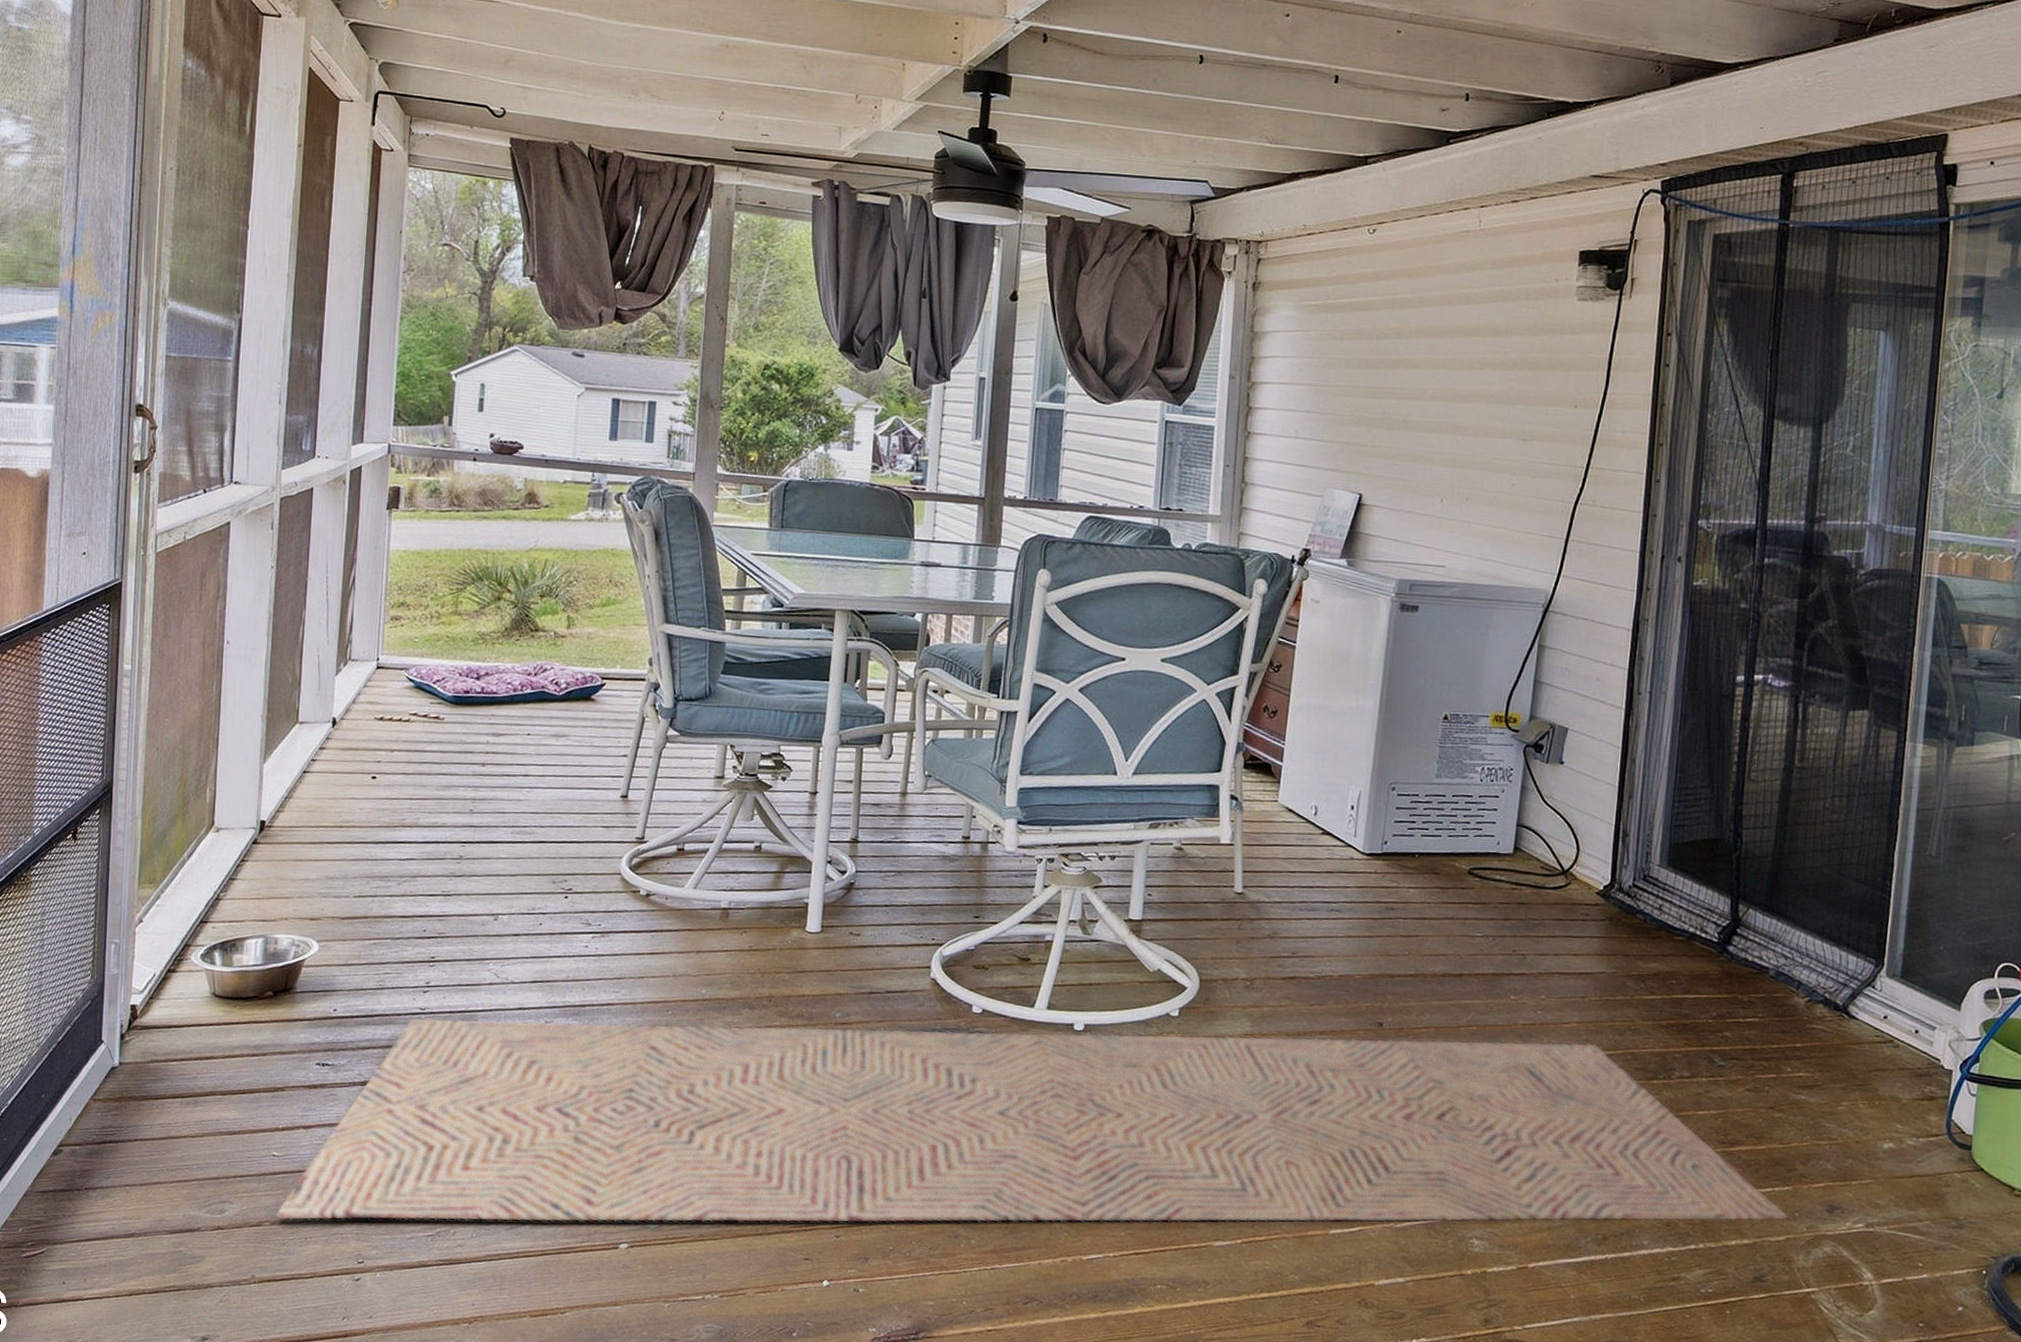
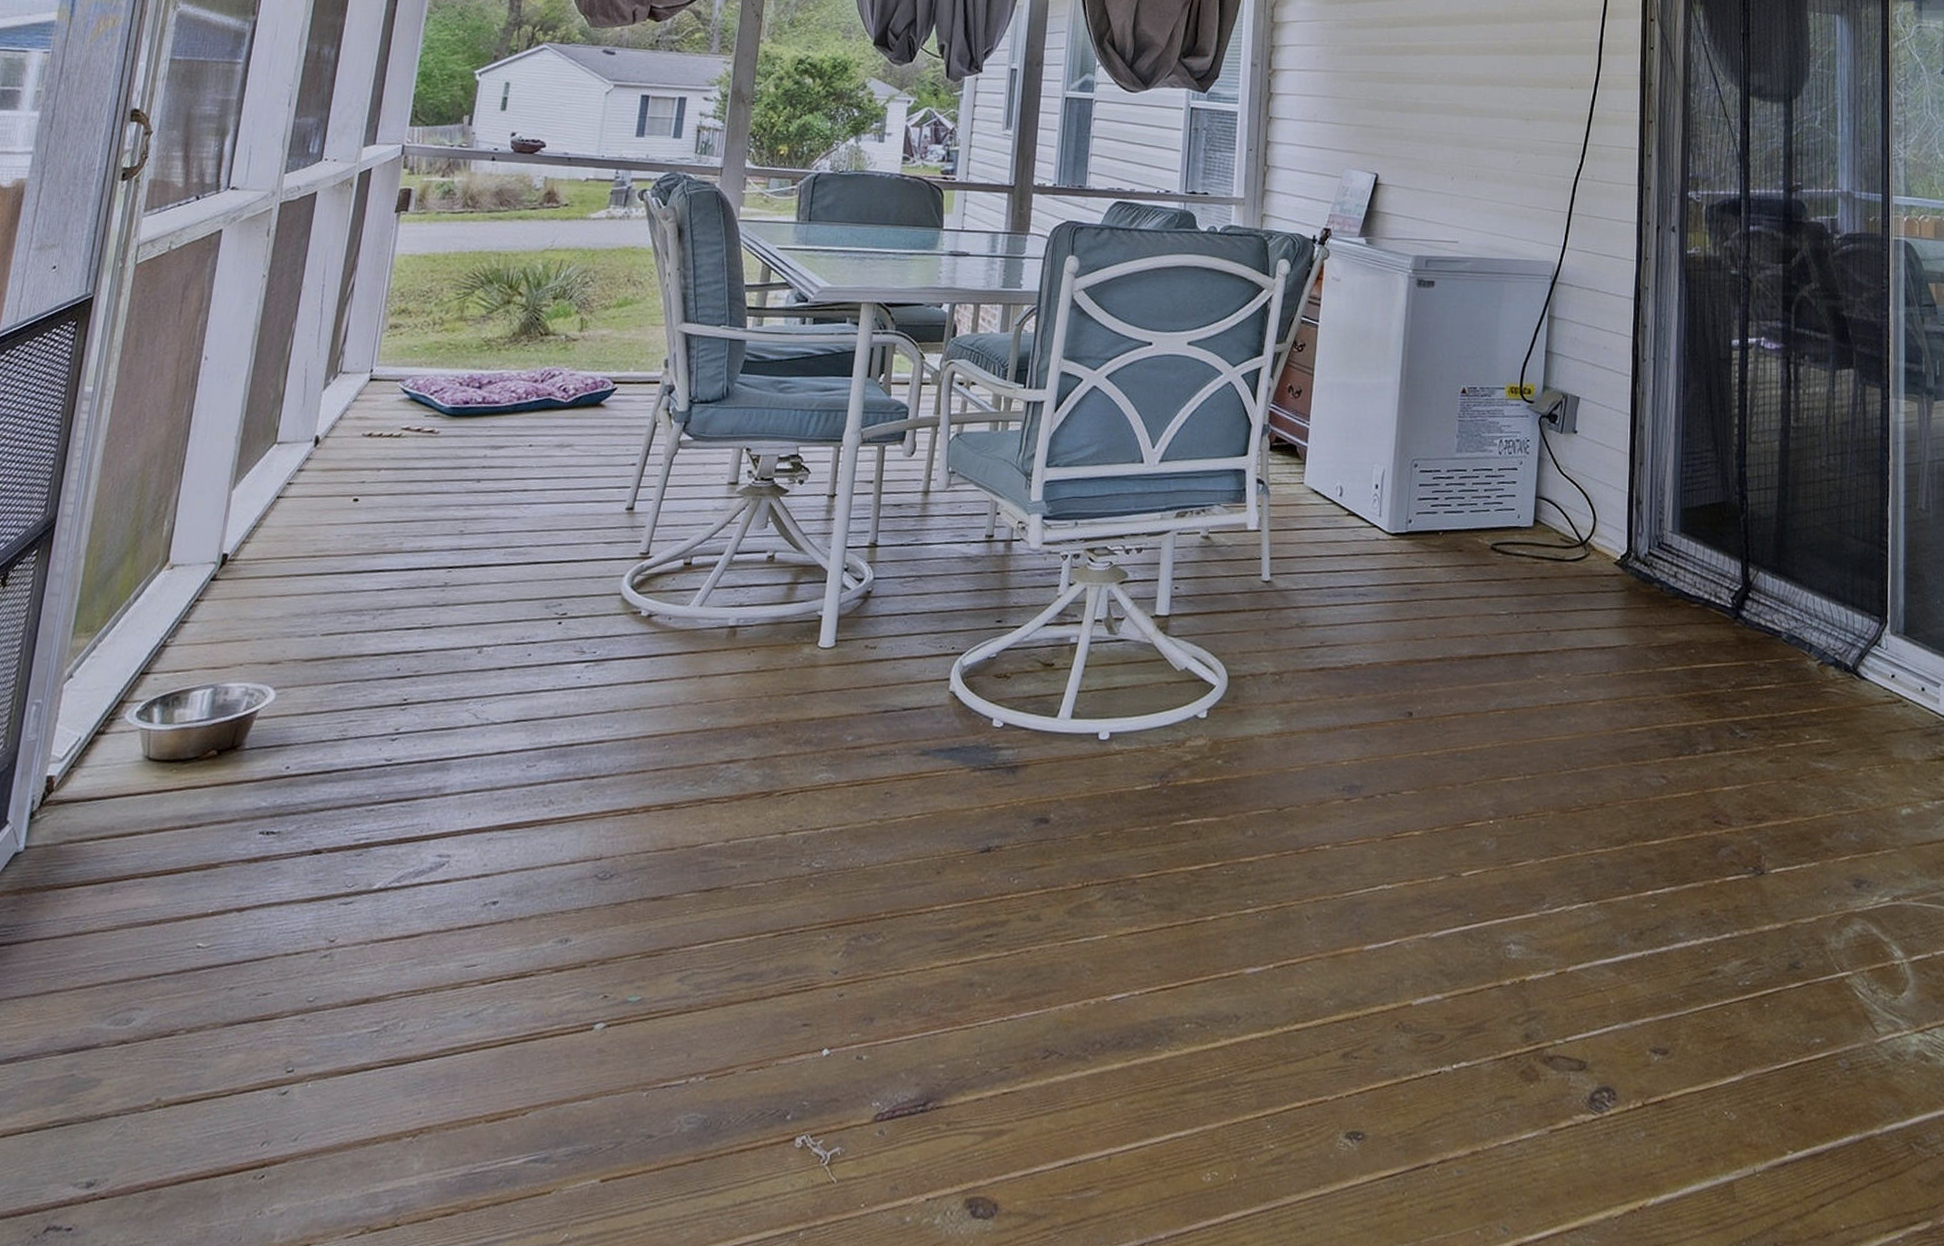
rug: present [275,1017,1789,1223] -> none [193,721,1819,1027]

